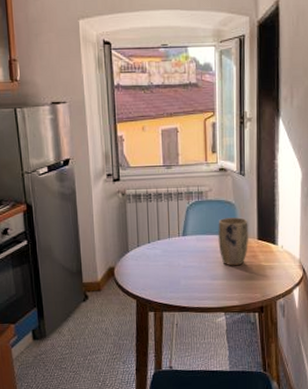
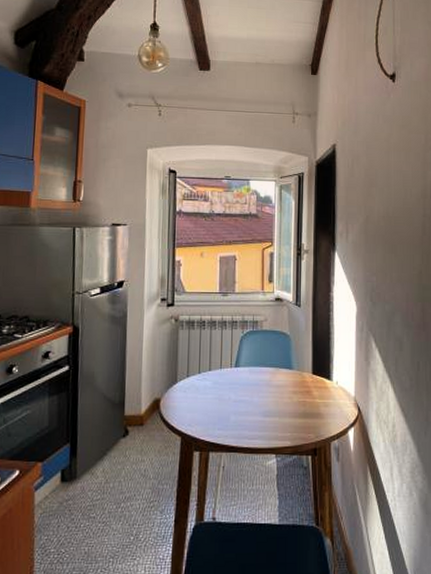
plant pot: present [218,217,248,266] -> none [272,350,303,402]

